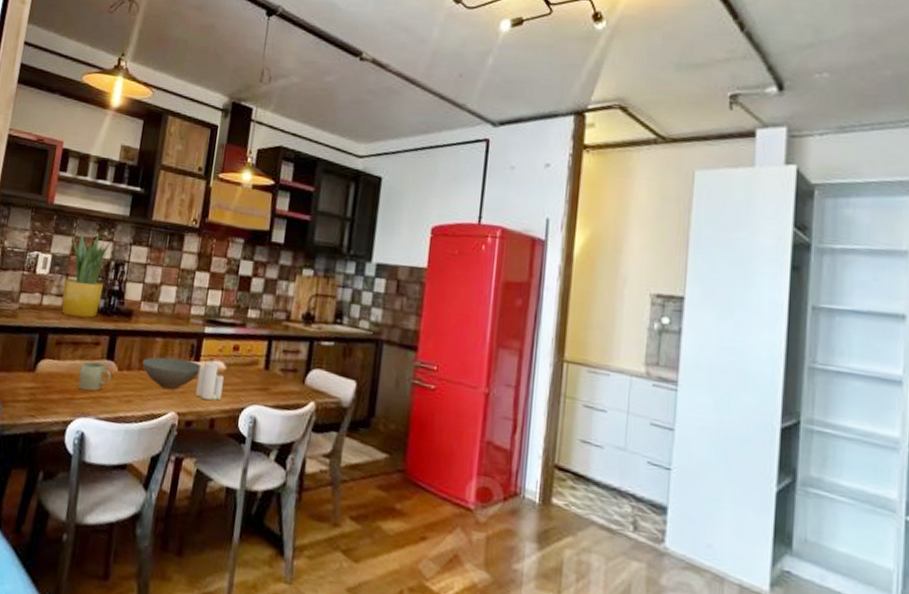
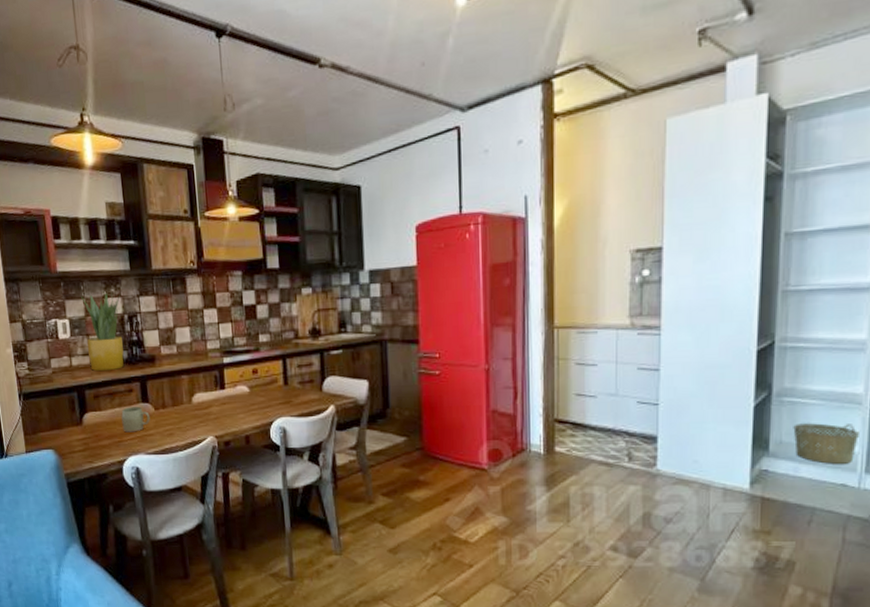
bowl: present [142,357,202,390] -> none [175,390,228,419]
candle: present [195,360,224,401] -> none [225,386,251,421]
basket: none [819,522,894,582] -> present [793,423,859,464]

